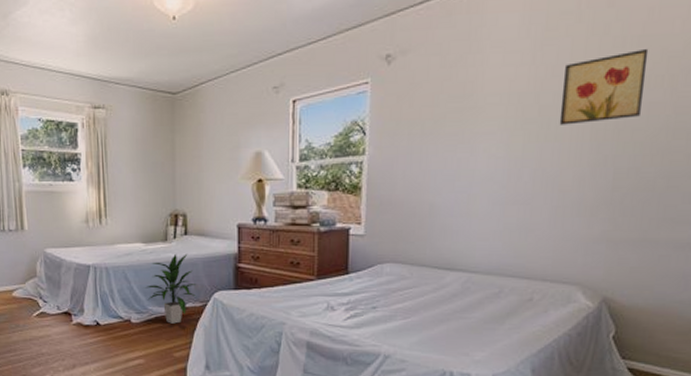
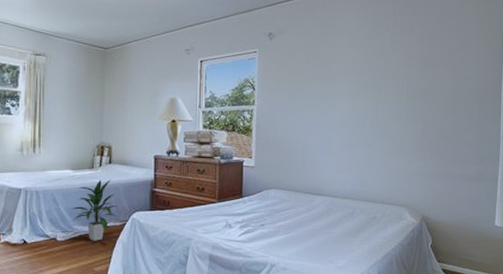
wall art: present [559,48,649,125] -> none [386,43,438,91]

